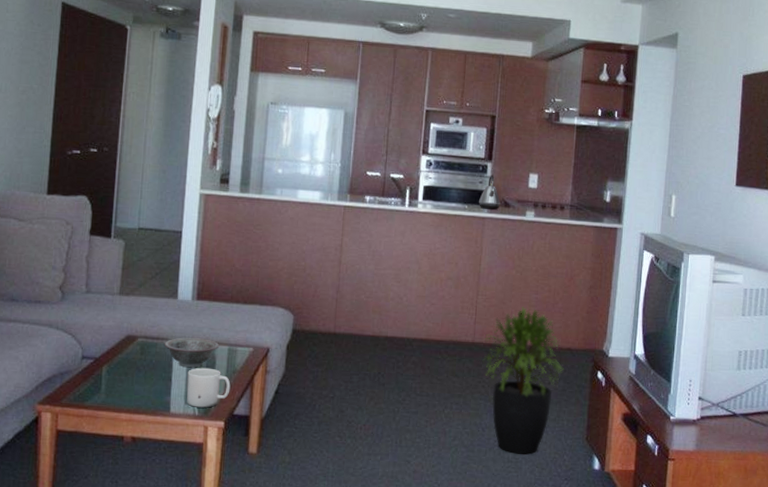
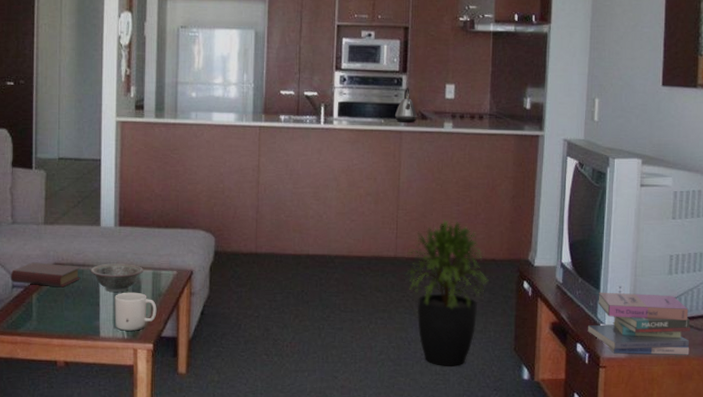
book: none [80,333,155,361] -> present [10,262,81,288]
books: none [657,384,757,450] -> present [587,292,691,355]

